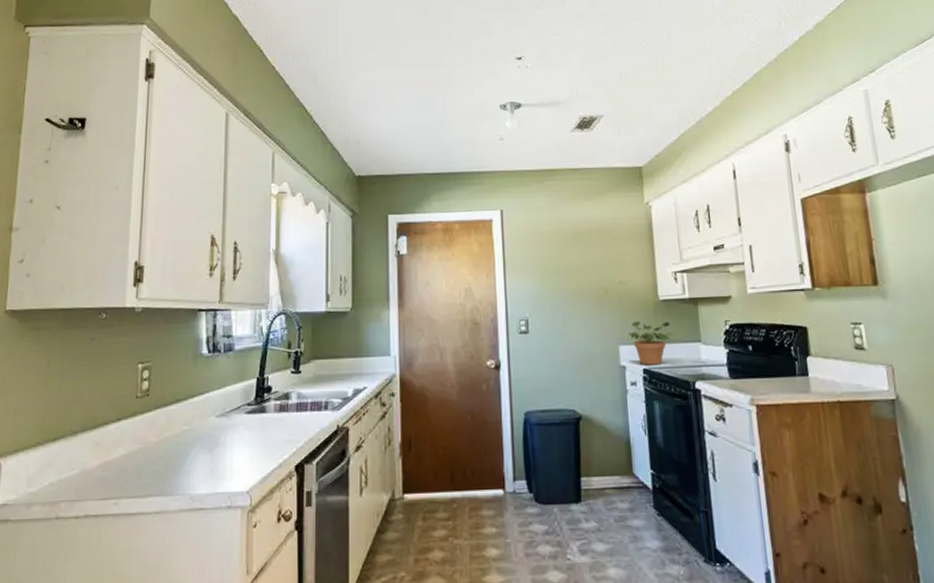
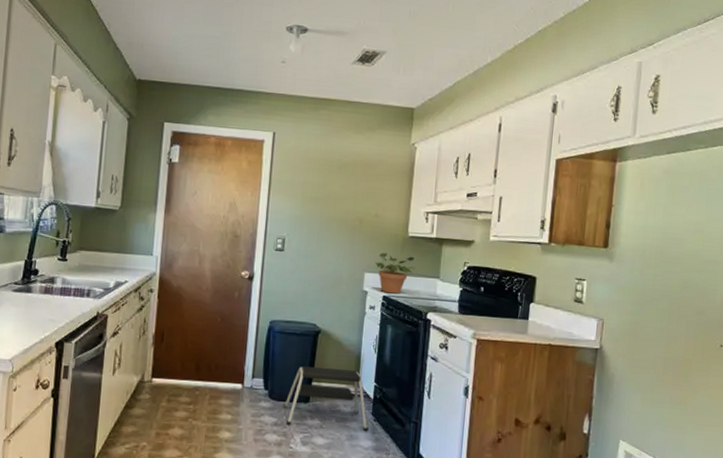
step stool: none [552,458,653,532] -> present [283,365,368,432]

